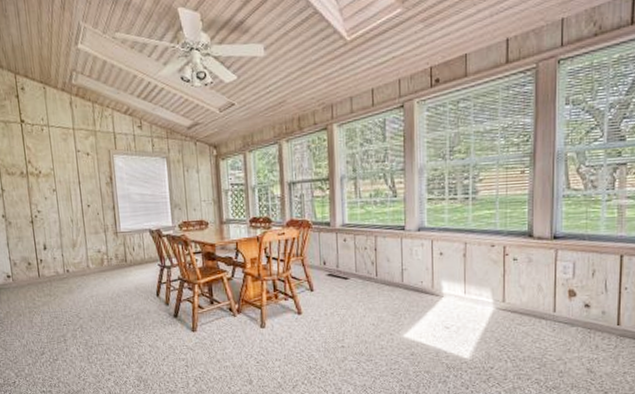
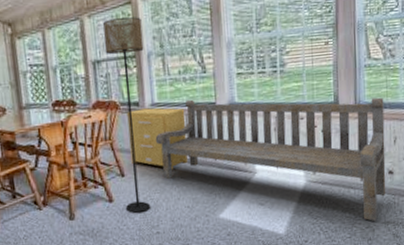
floor lamp: none [300,142,337,326] -> present [103,17,150,213]
side table: none [318,228,375,288] -> present [127,108,188,170]
bench: none [344,222,583,354] -> present [155,97,386,221]

